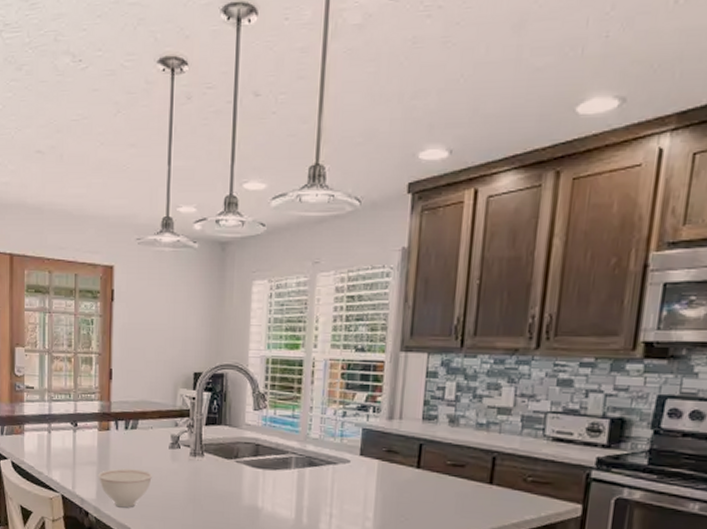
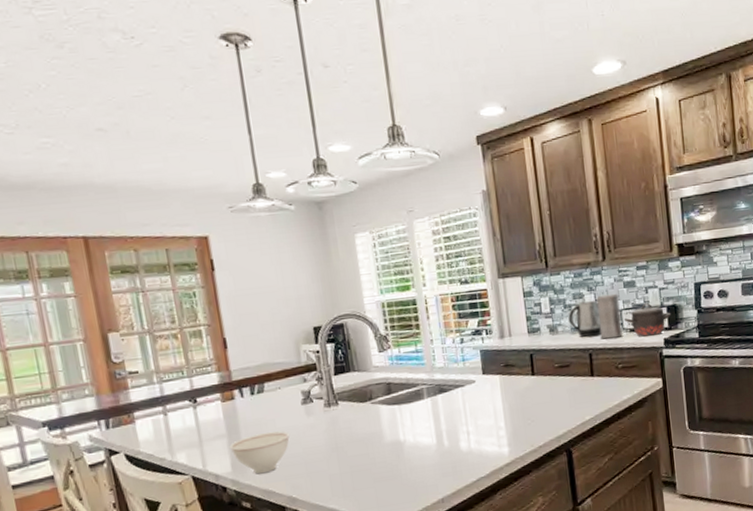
kettle: none [475,393,518,438] -> present [568,300,601,338]
canister: none [511,390,547,445] -> present [596,293,623,340]
cooking pot: none [548,410,615,451] -> present [624,303,672,337]

